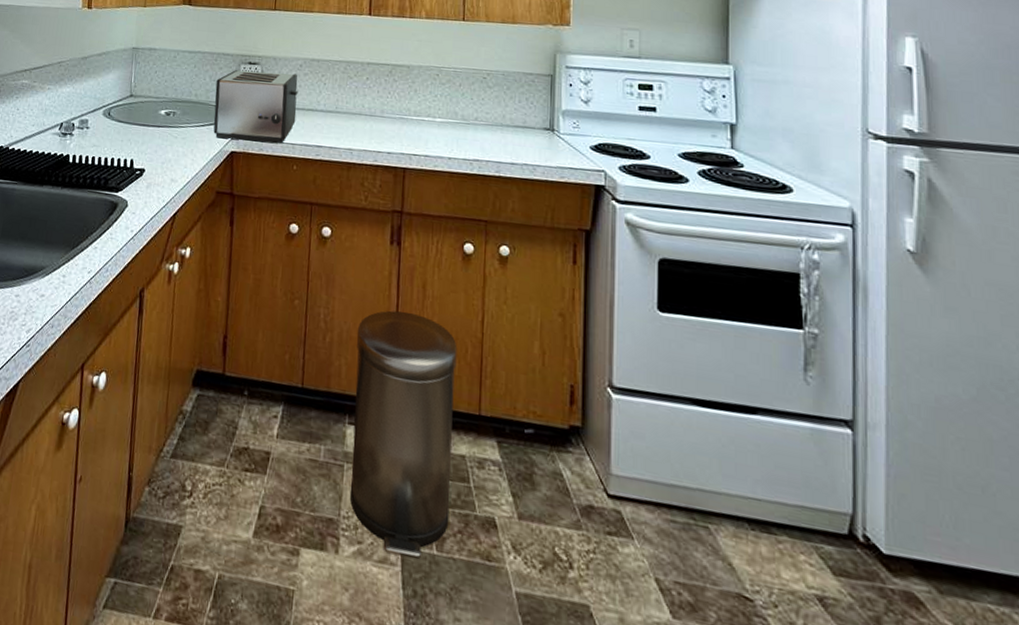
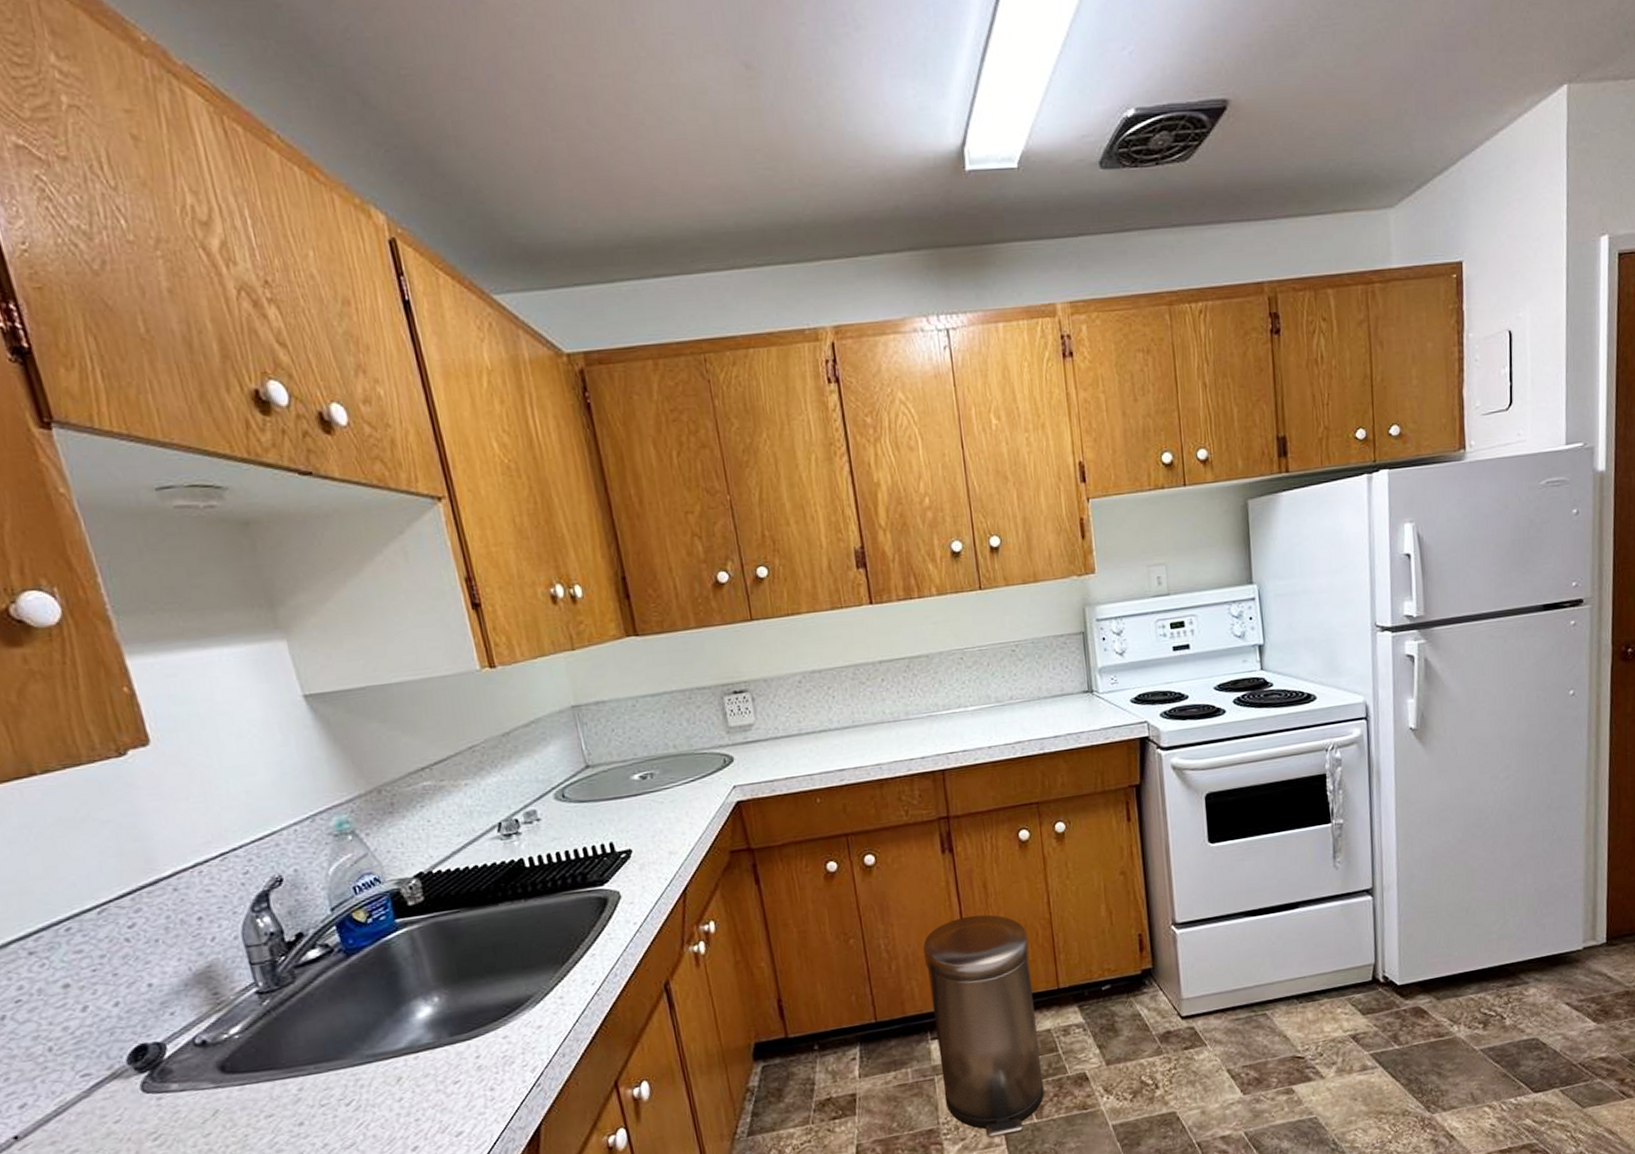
toaster: present [213,70,298,144] -> none [696,693,808,791]

